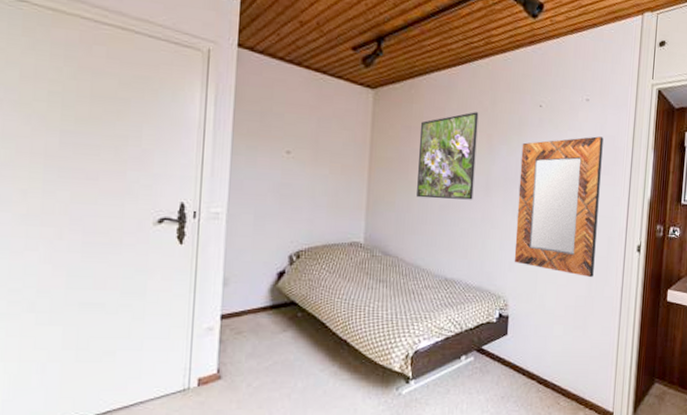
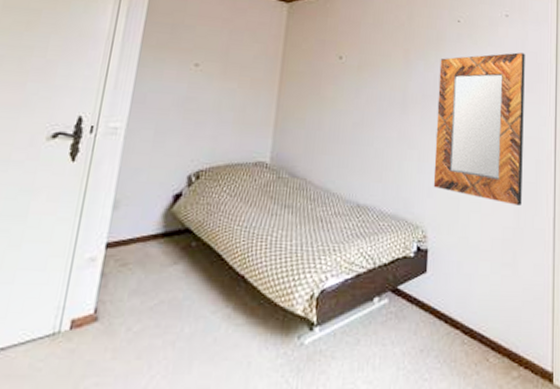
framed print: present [417,112,479,200] -> none [329,26,395,118]

